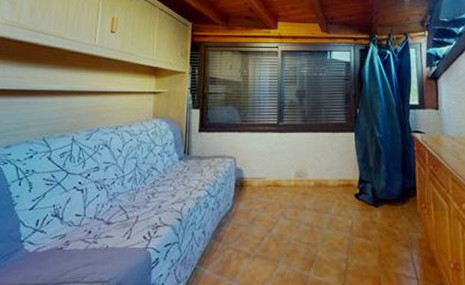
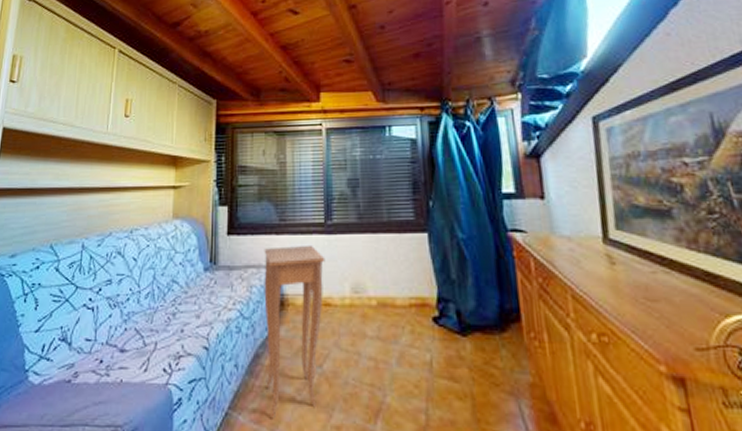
side table: none [227,140,277,271] -> present [264,244,325,419]

